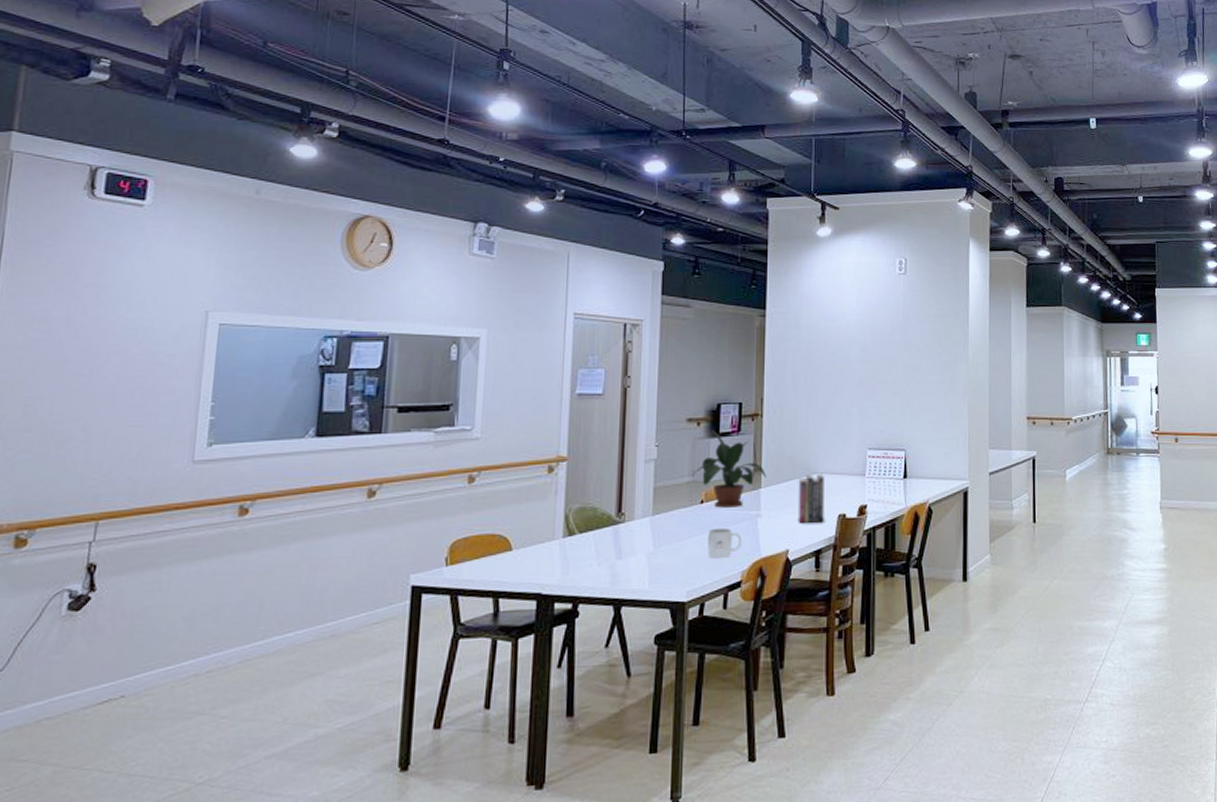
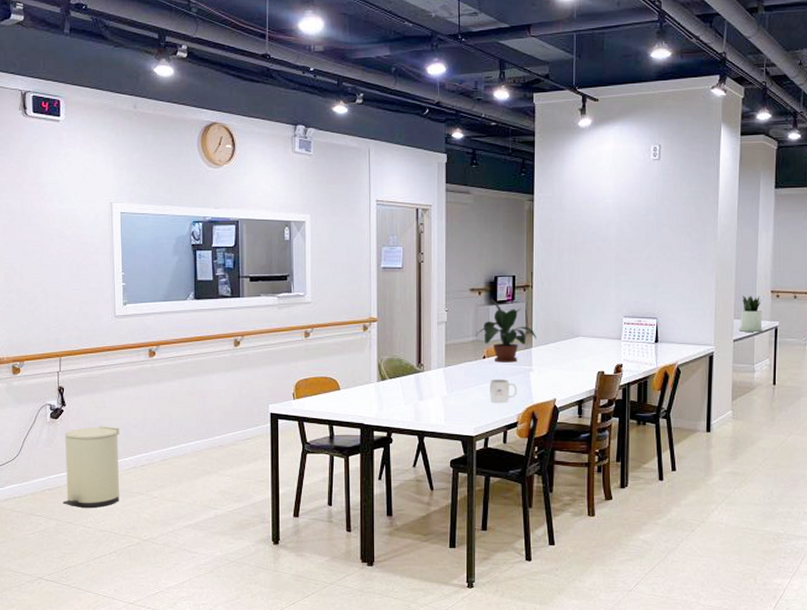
pedal bin: none [68,617,180,743] -> present [62,426,120,508]
books: present [798,474,824,523] -> none [563,337,586,377]
planter: none [994,423,1021,464] -> present [739,296,764,333]

